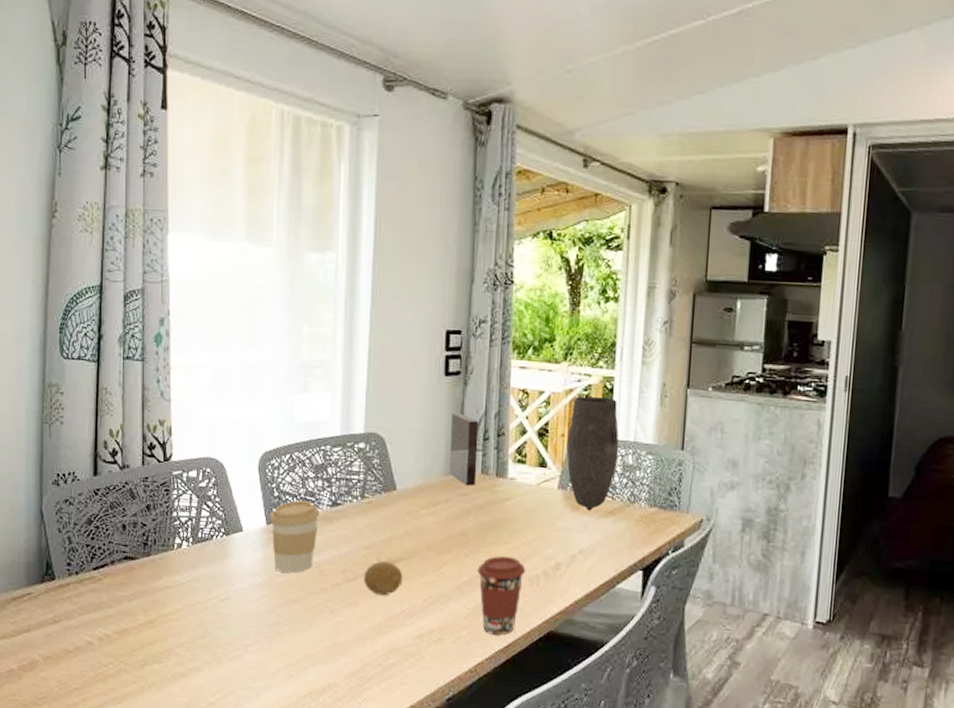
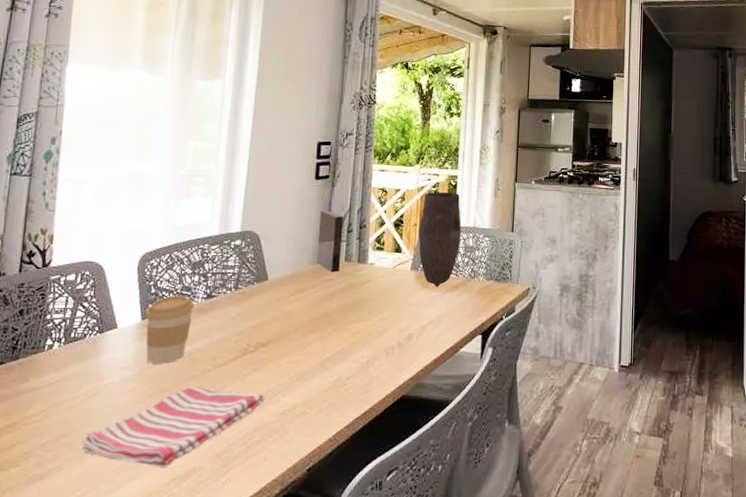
dish towel: none [217,598,399,680] -> present [81,386,265,467]
fruit: present [363,561,403,596] -> none [233,346,271,378]
coffee cup: present [477,556,526,635] -> none [339,332,383,404]

